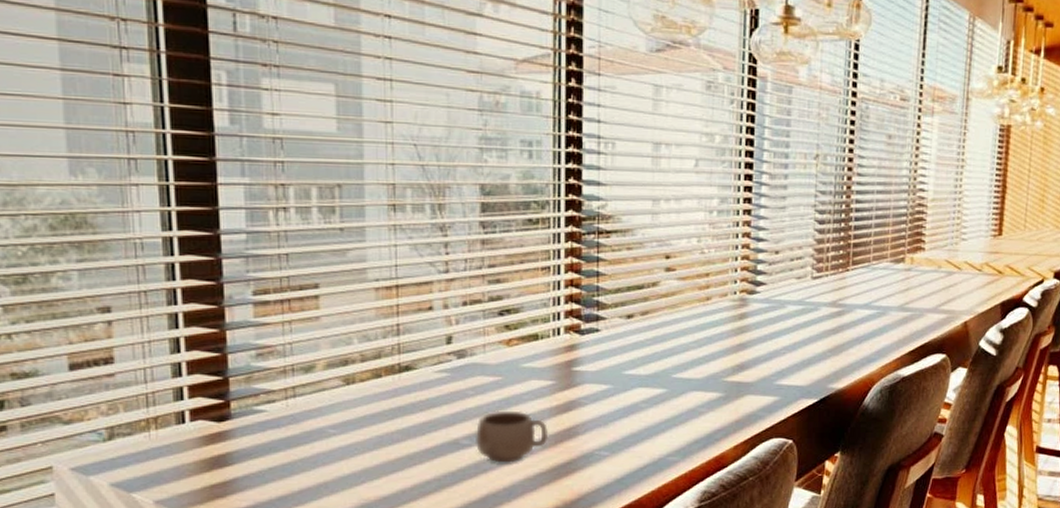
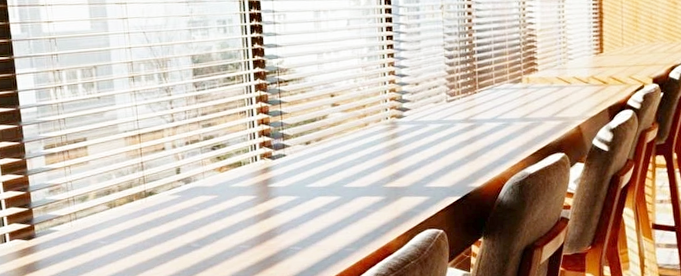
mug: present [474,410,549,463] -> none [201,219,255,259]

